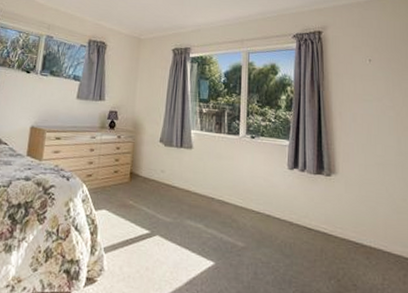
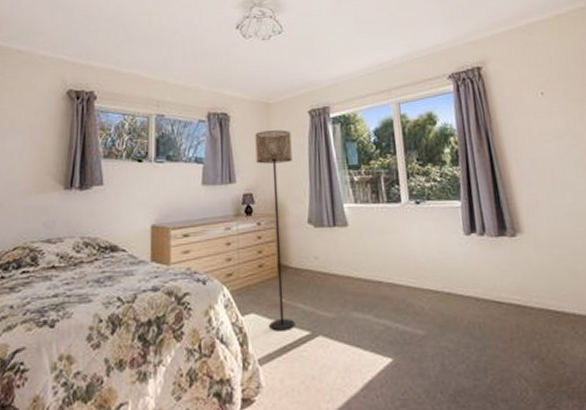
floor lamp: none [116,61,156,228] -> present [255,130,296,331]

